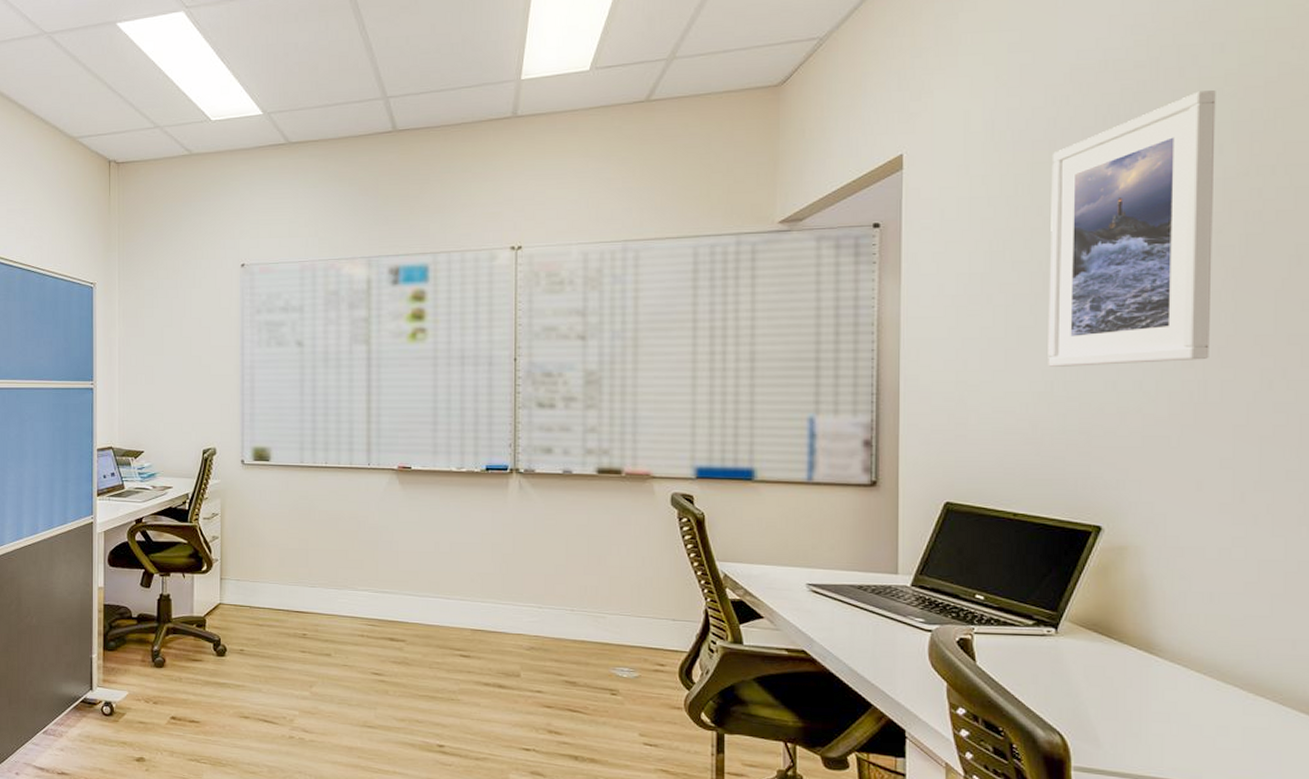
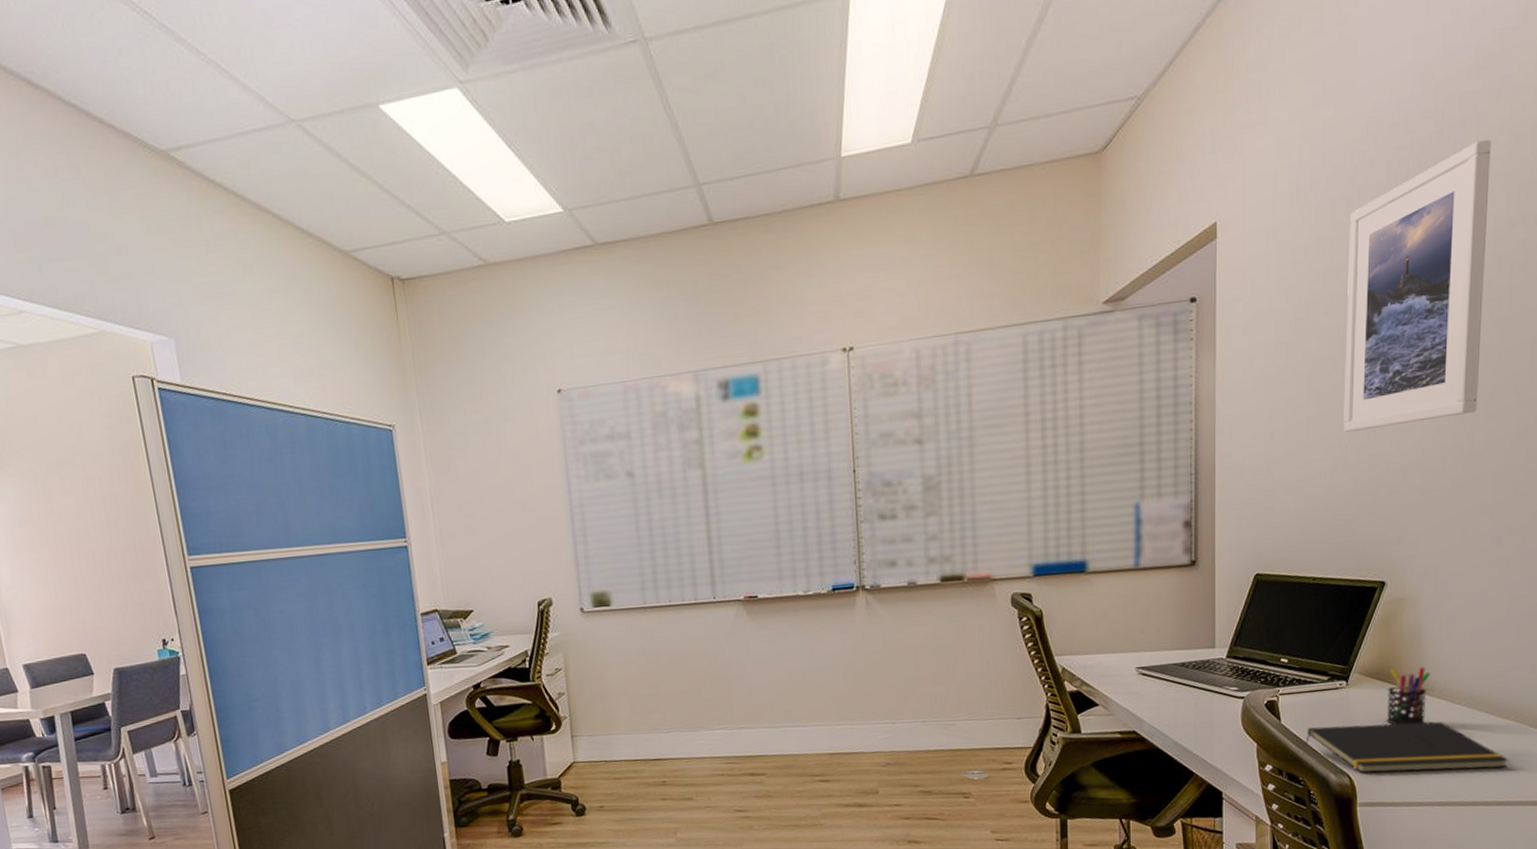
notepad: none [1006,674,1267,753] -> present [1305,721,1509,773]
pen holder: none [1106,621,1160,688] -> present [1386,667,1430,725]

